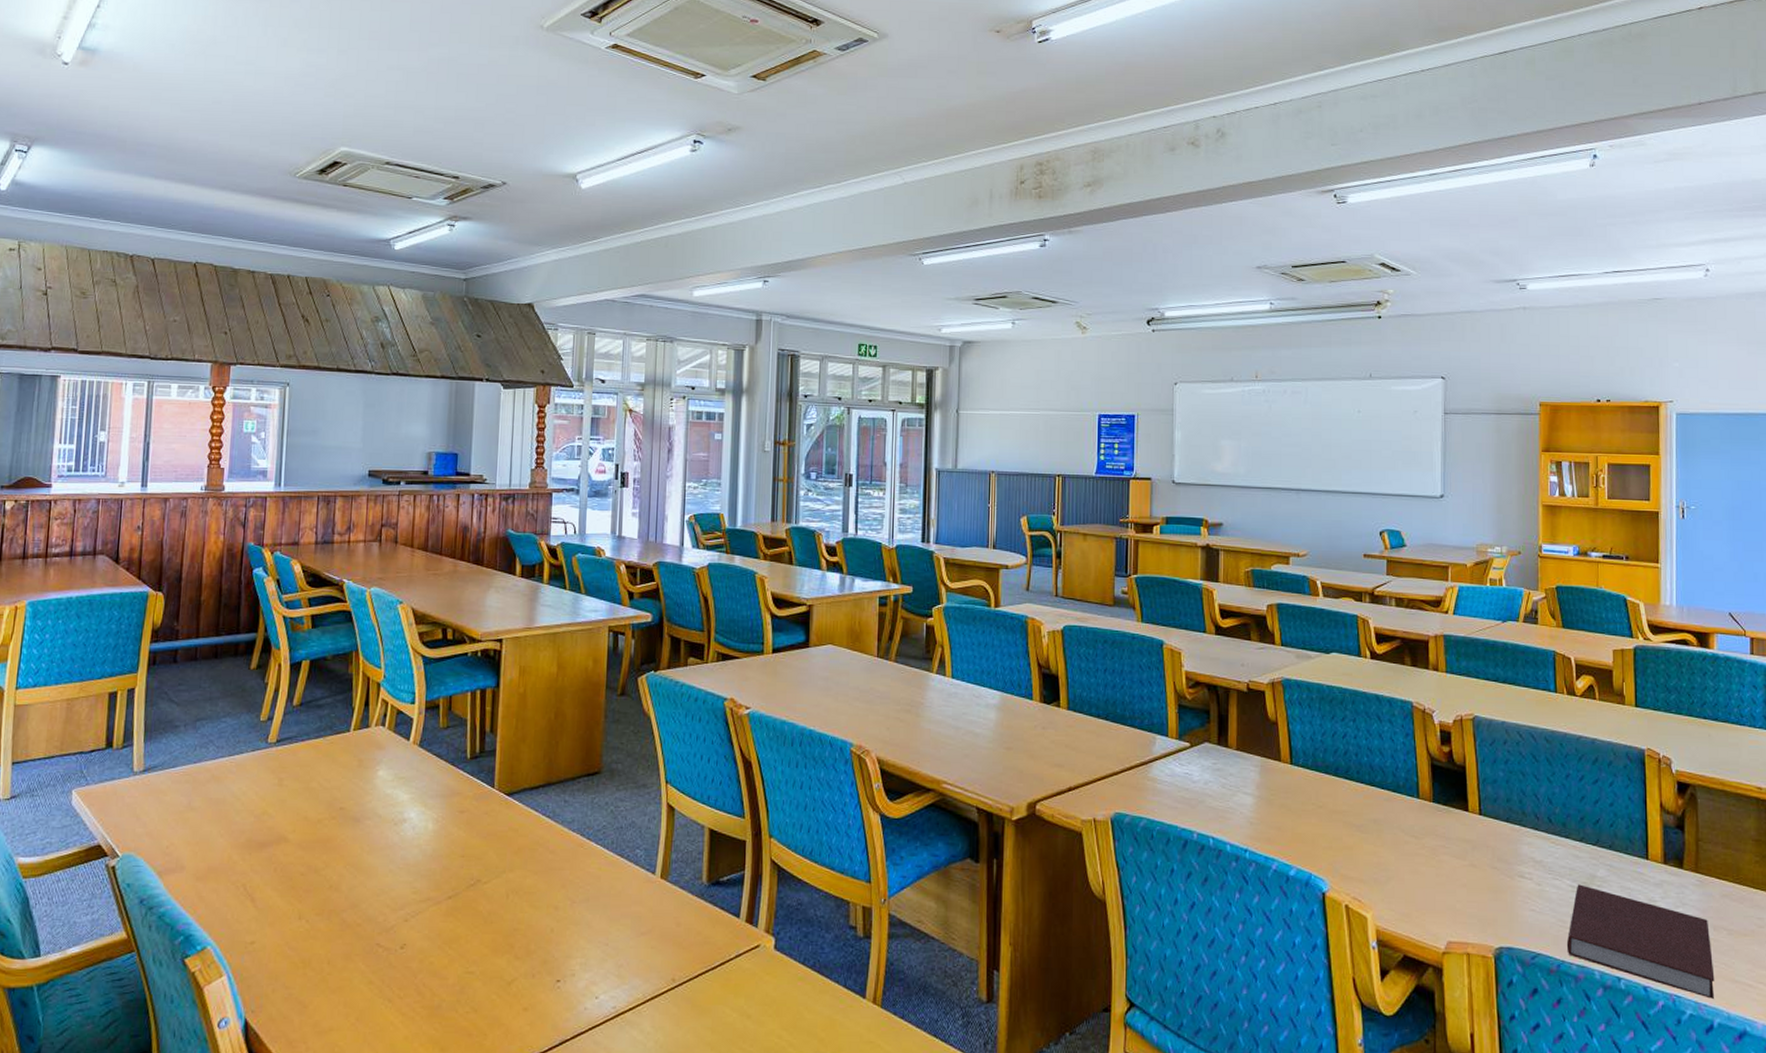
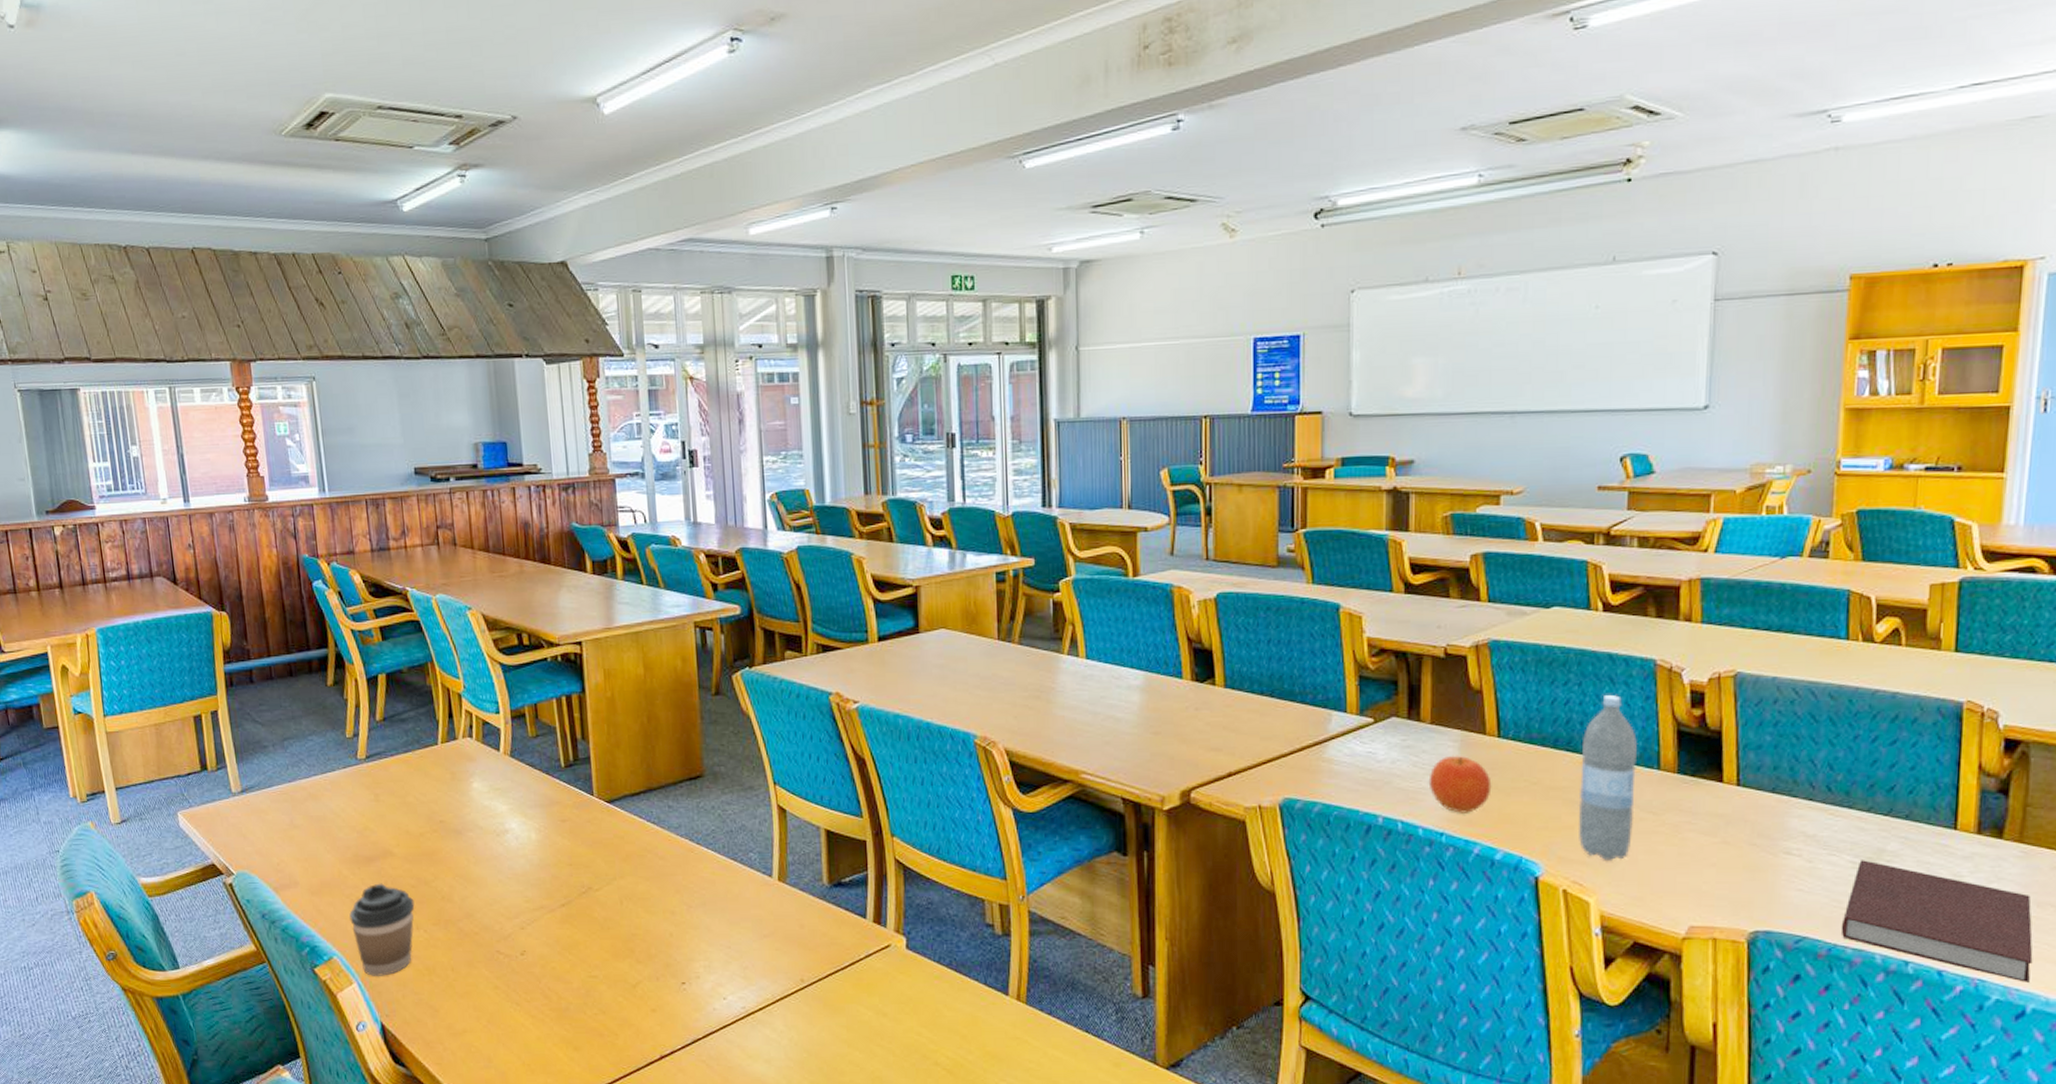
coffee cup: none [231,870,301,969] -> present [349,883,415,976]
fruit: none [1235,778,1286,832] -> present [1428,755,1492,813]
water bottle: none [1356,730,1401,879] -> present [1578,694,1637,860]

